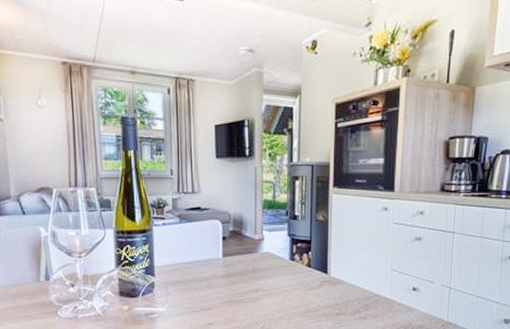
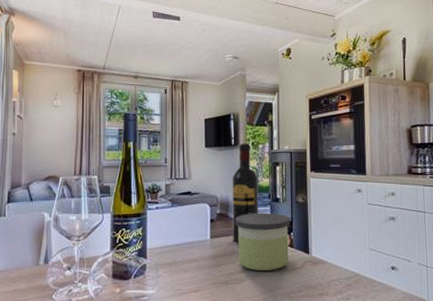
wine bottle: none [246,154,275,262] -> present [232,143,258,243]
candle: none [250,230,309,290] -> present [236,212,290,271]

